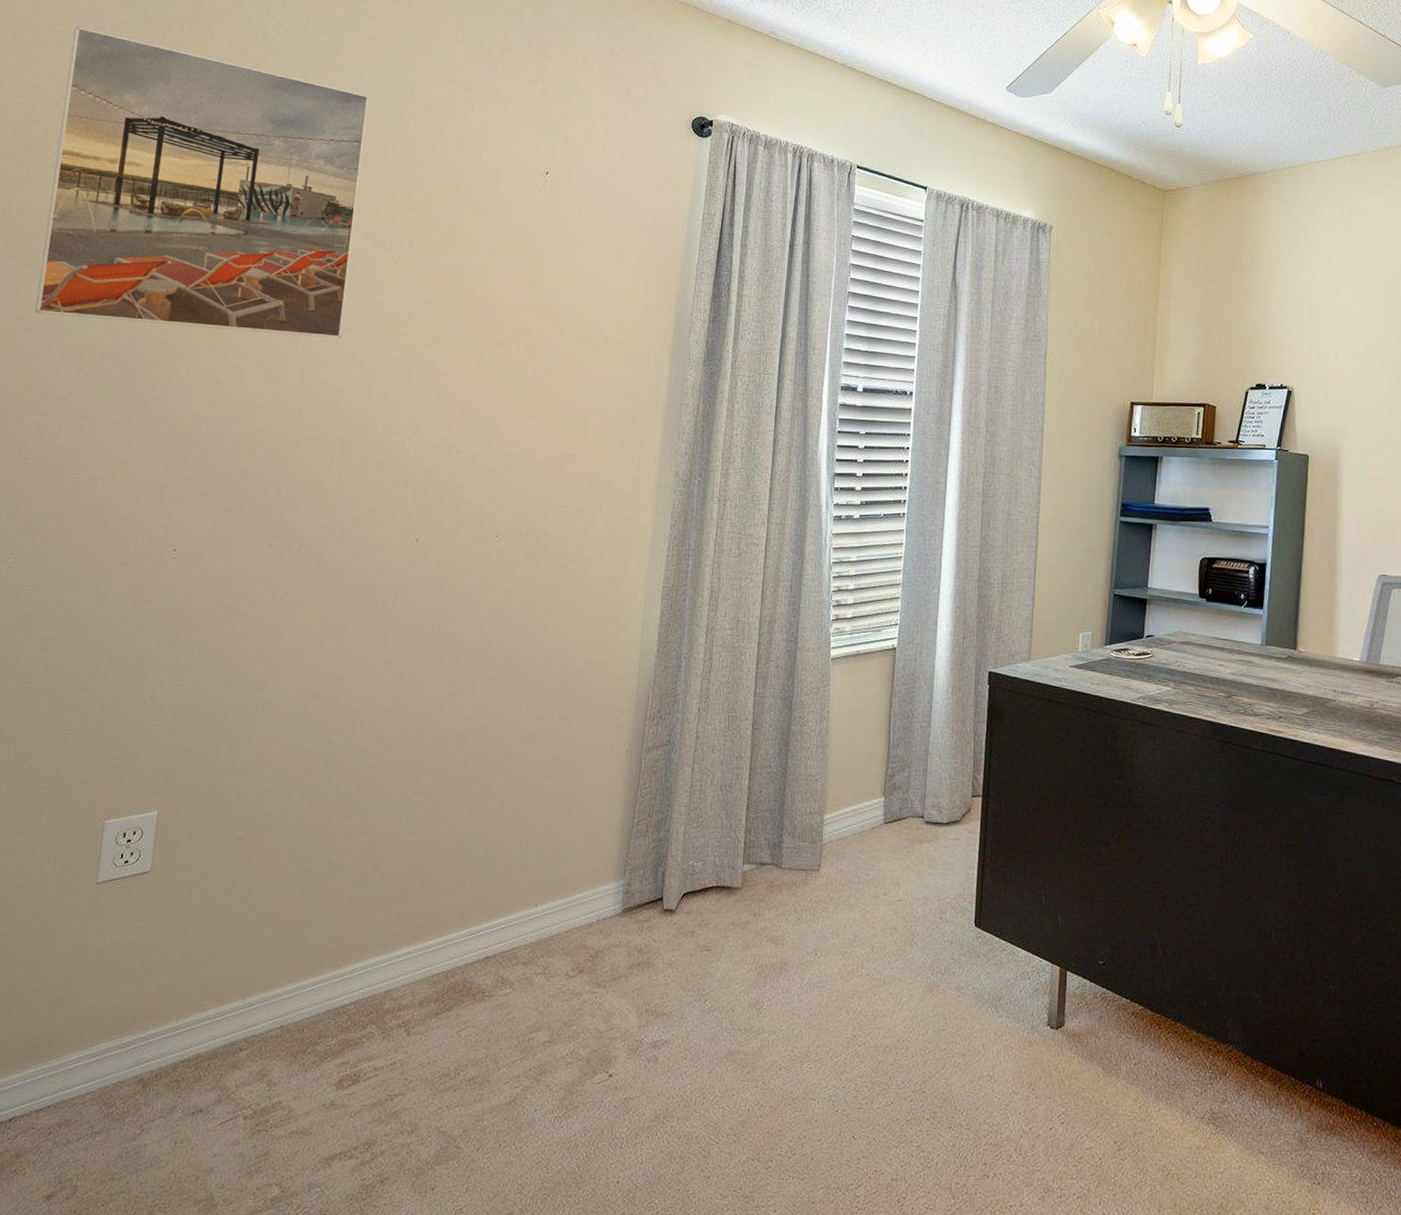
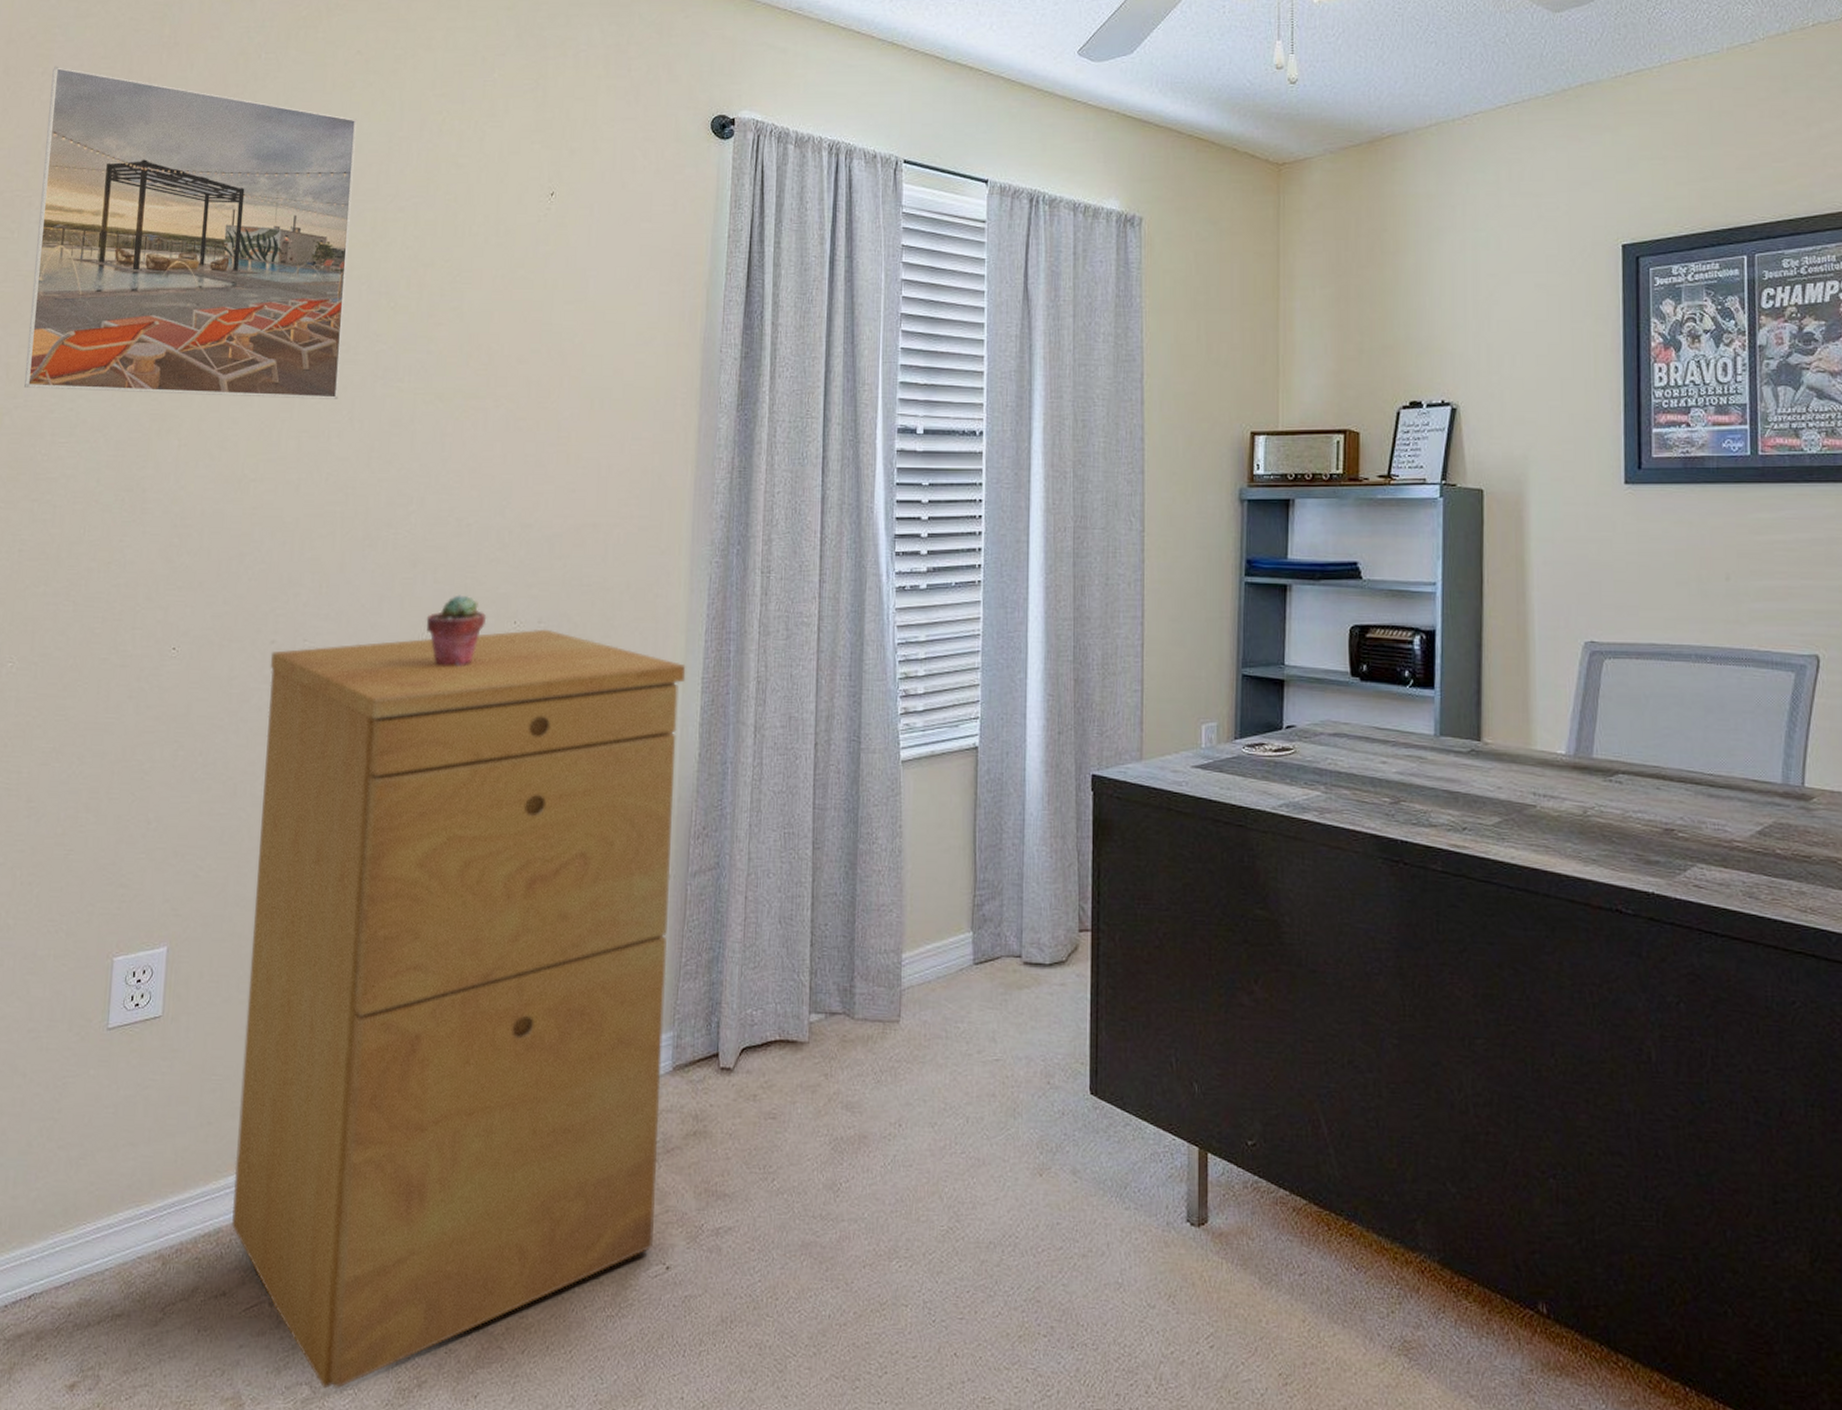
filing cabinet: none [211,542,649,1188] -> present [232,629,686,1389]
potted succulent: none [416,511,472,572] -> present [426,595,487,667]

